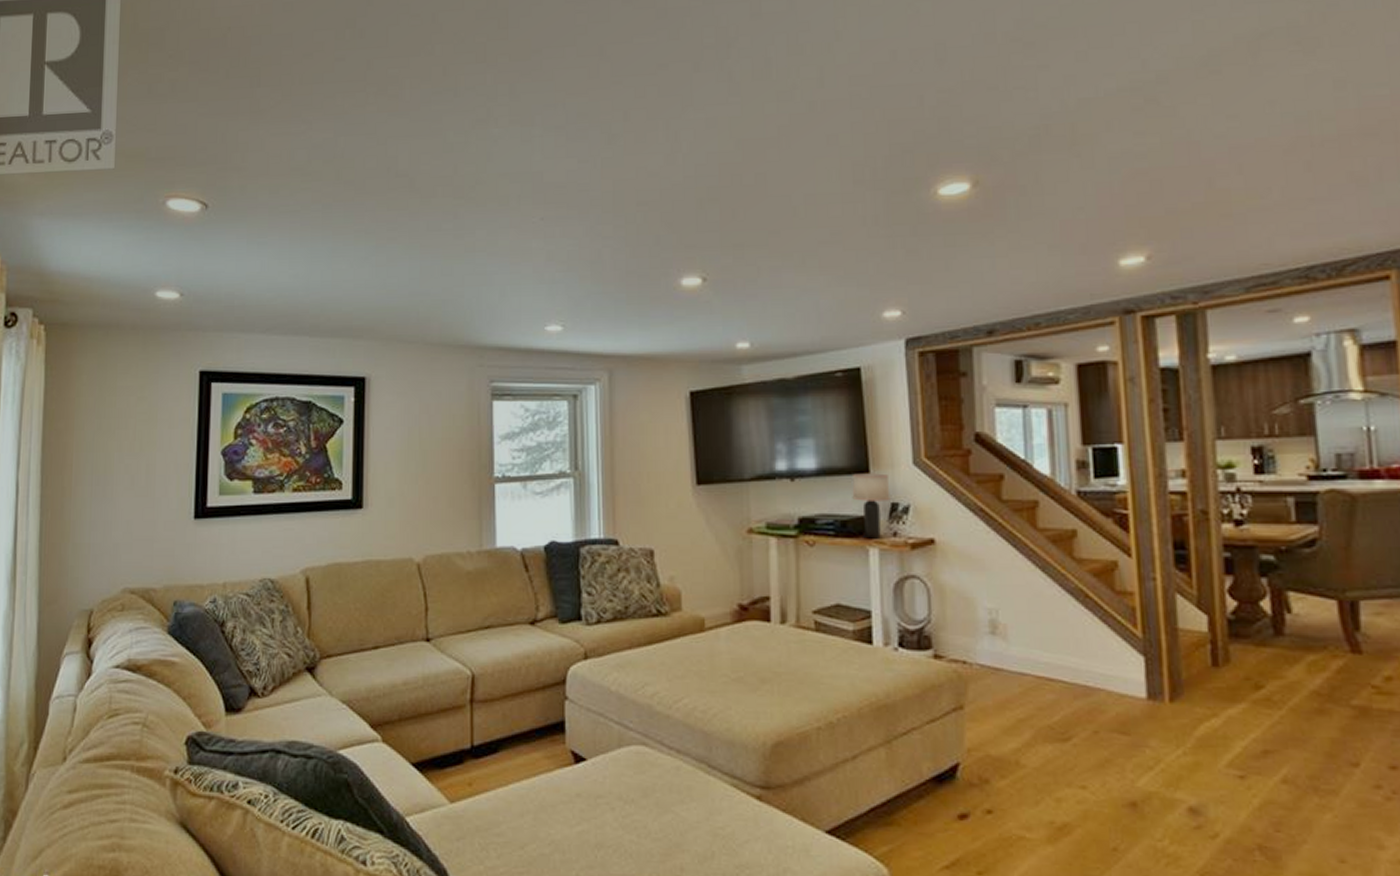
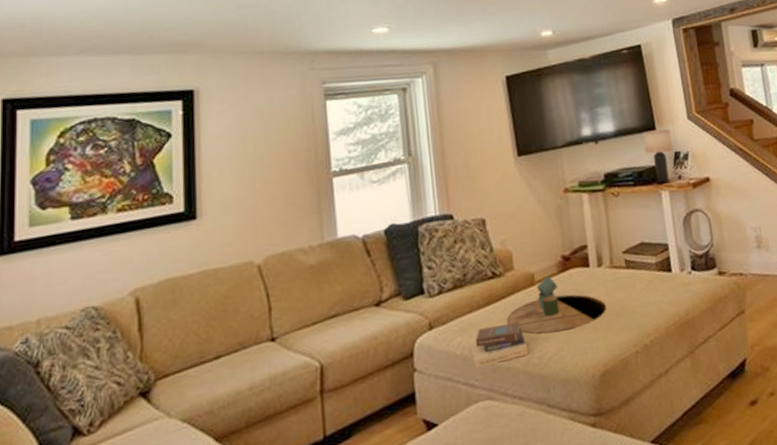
books: none [627,668,691,710] -> present [471,322,529,368]
decorative tray: none [670,624,788,688] -> present [507,276,607,334]

